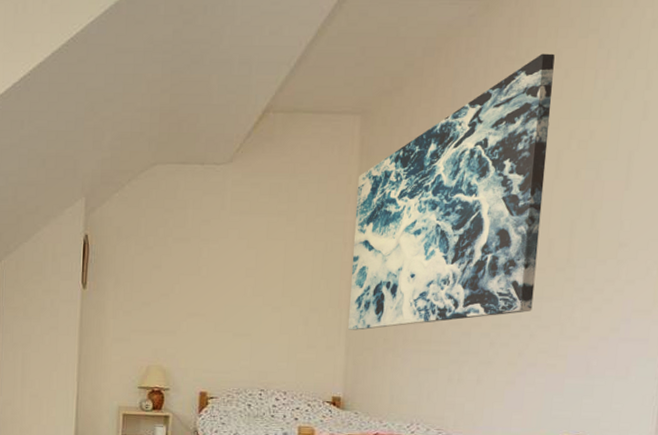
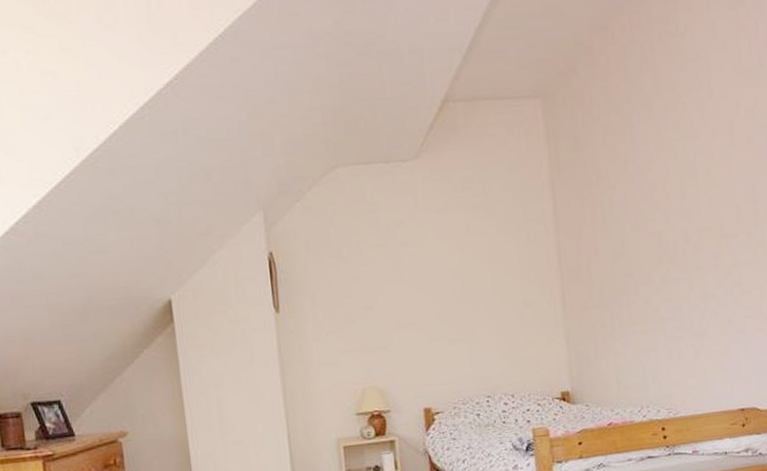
wall art: present [348,53,555,330] -> none [548,26,733,320]

